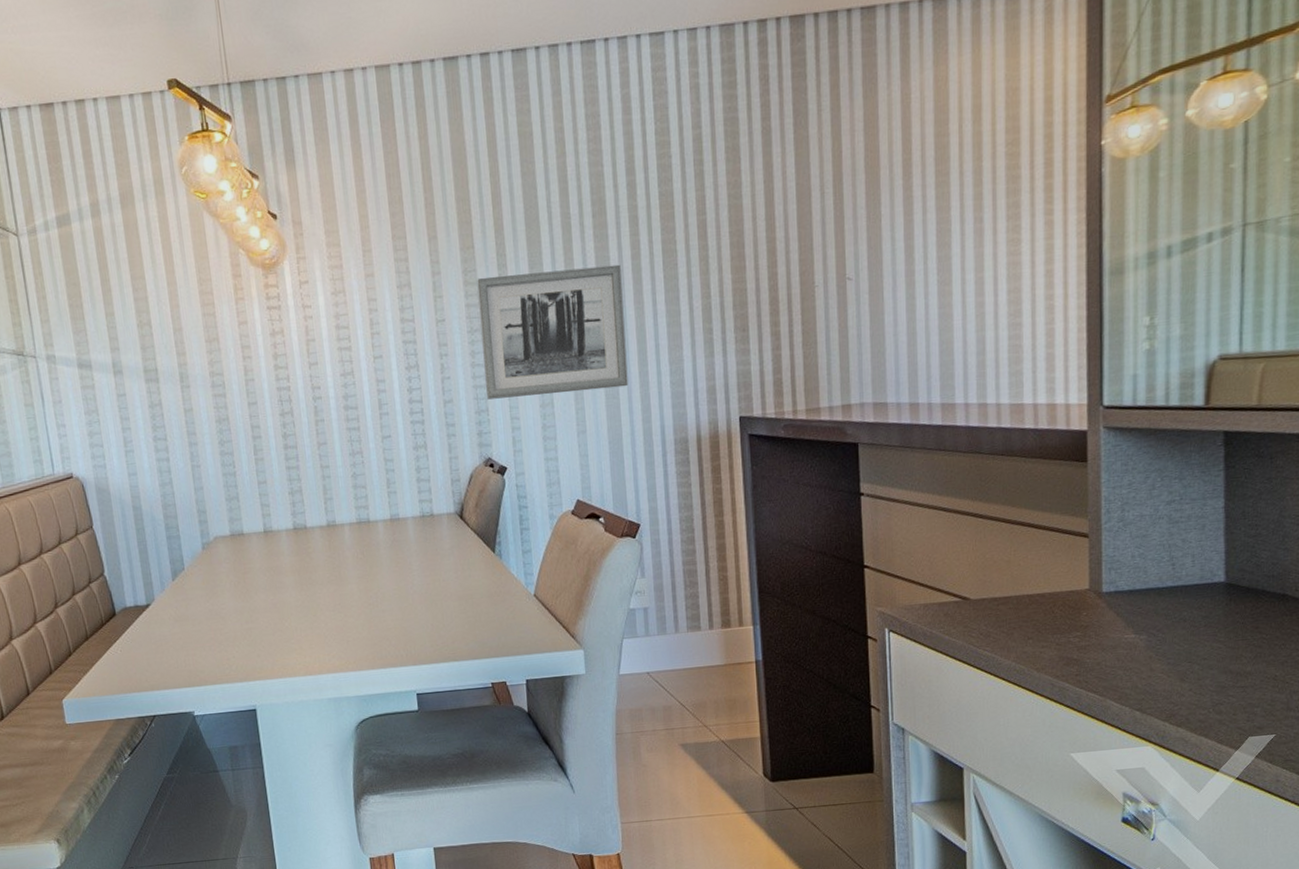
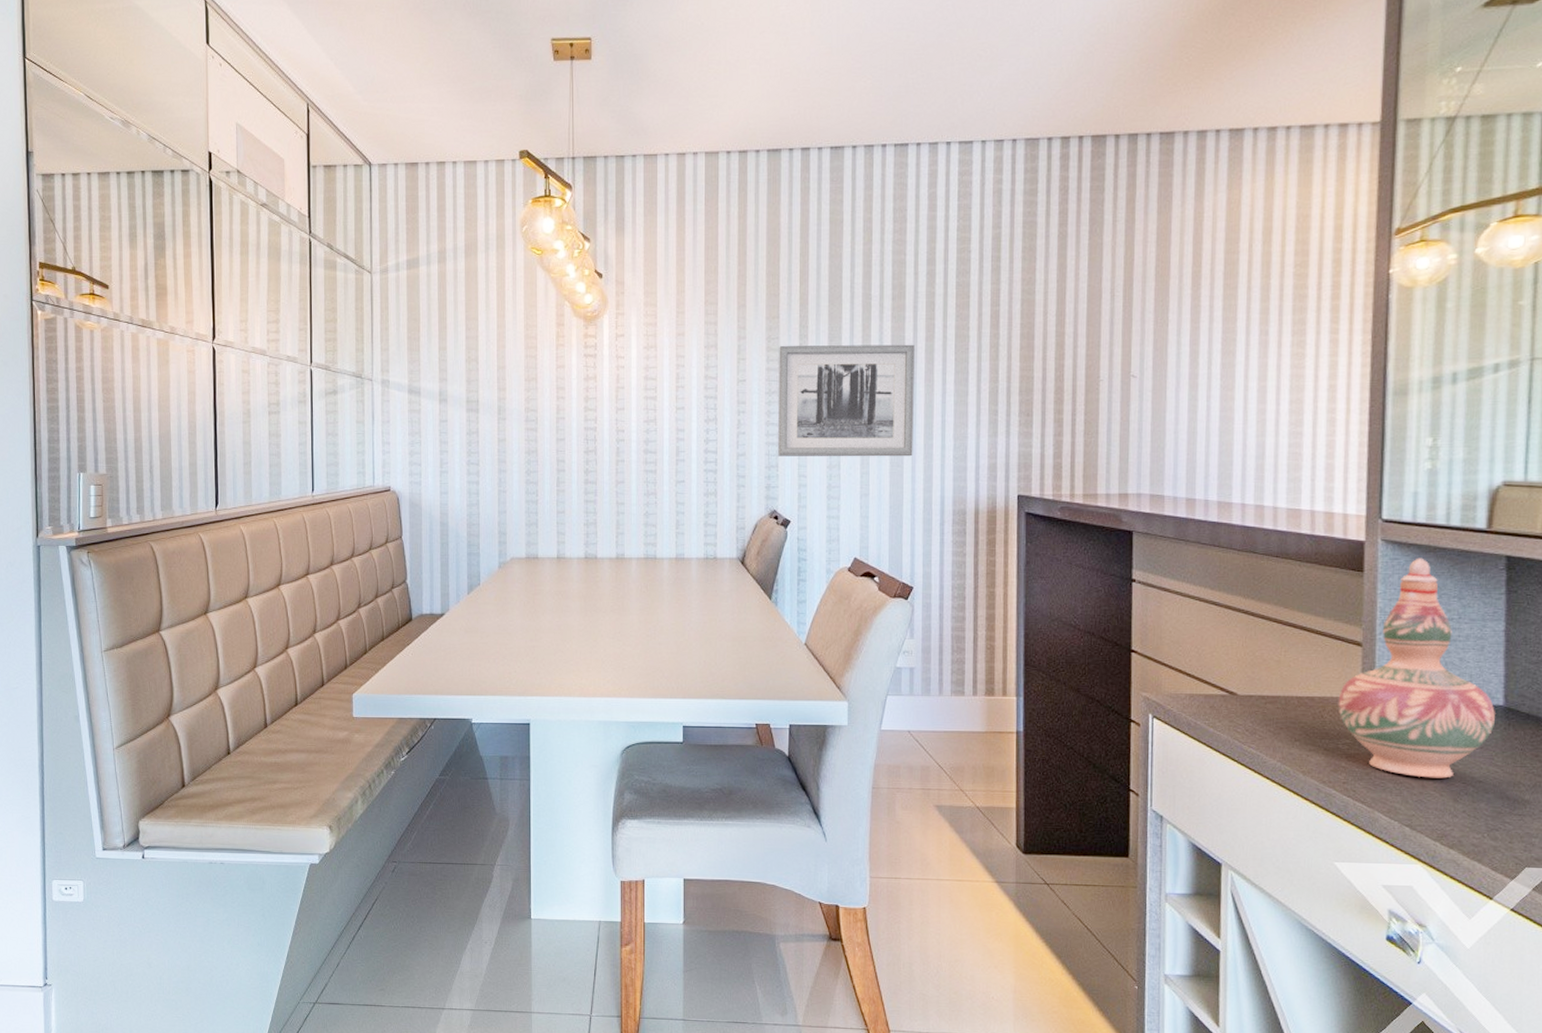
decorative vase: none [1068,441,1217,661] -> present [1338,558,1495,778]

